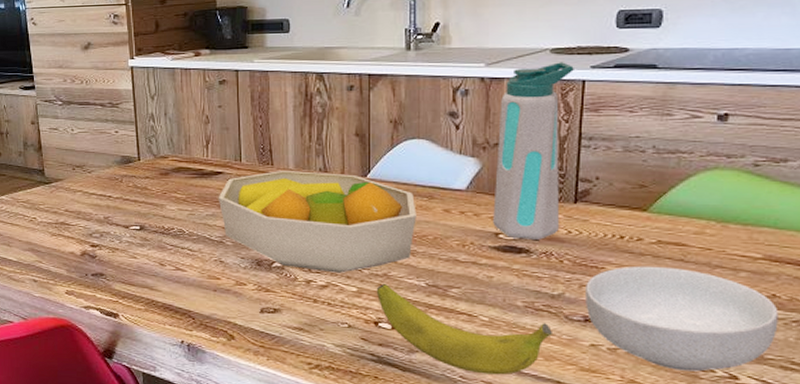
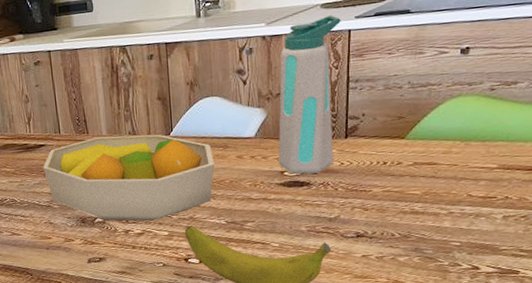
cereal bowl: present [586,265,778,372] -> none [357,184,510,268]

